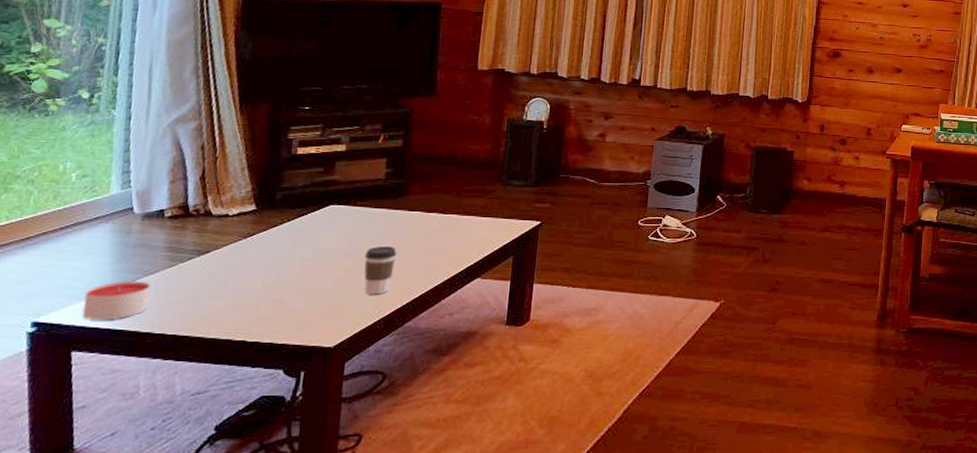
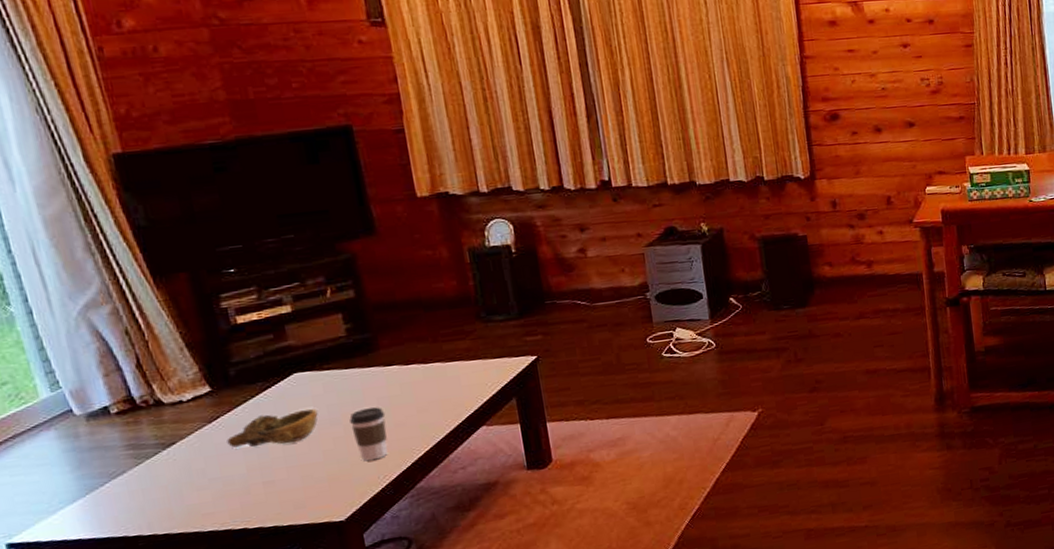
candle: present [83,281,151,320] -> none [52,484,128,533]
decorative bowl: none [254,238,340,268] -> present [227,408,318,448]

